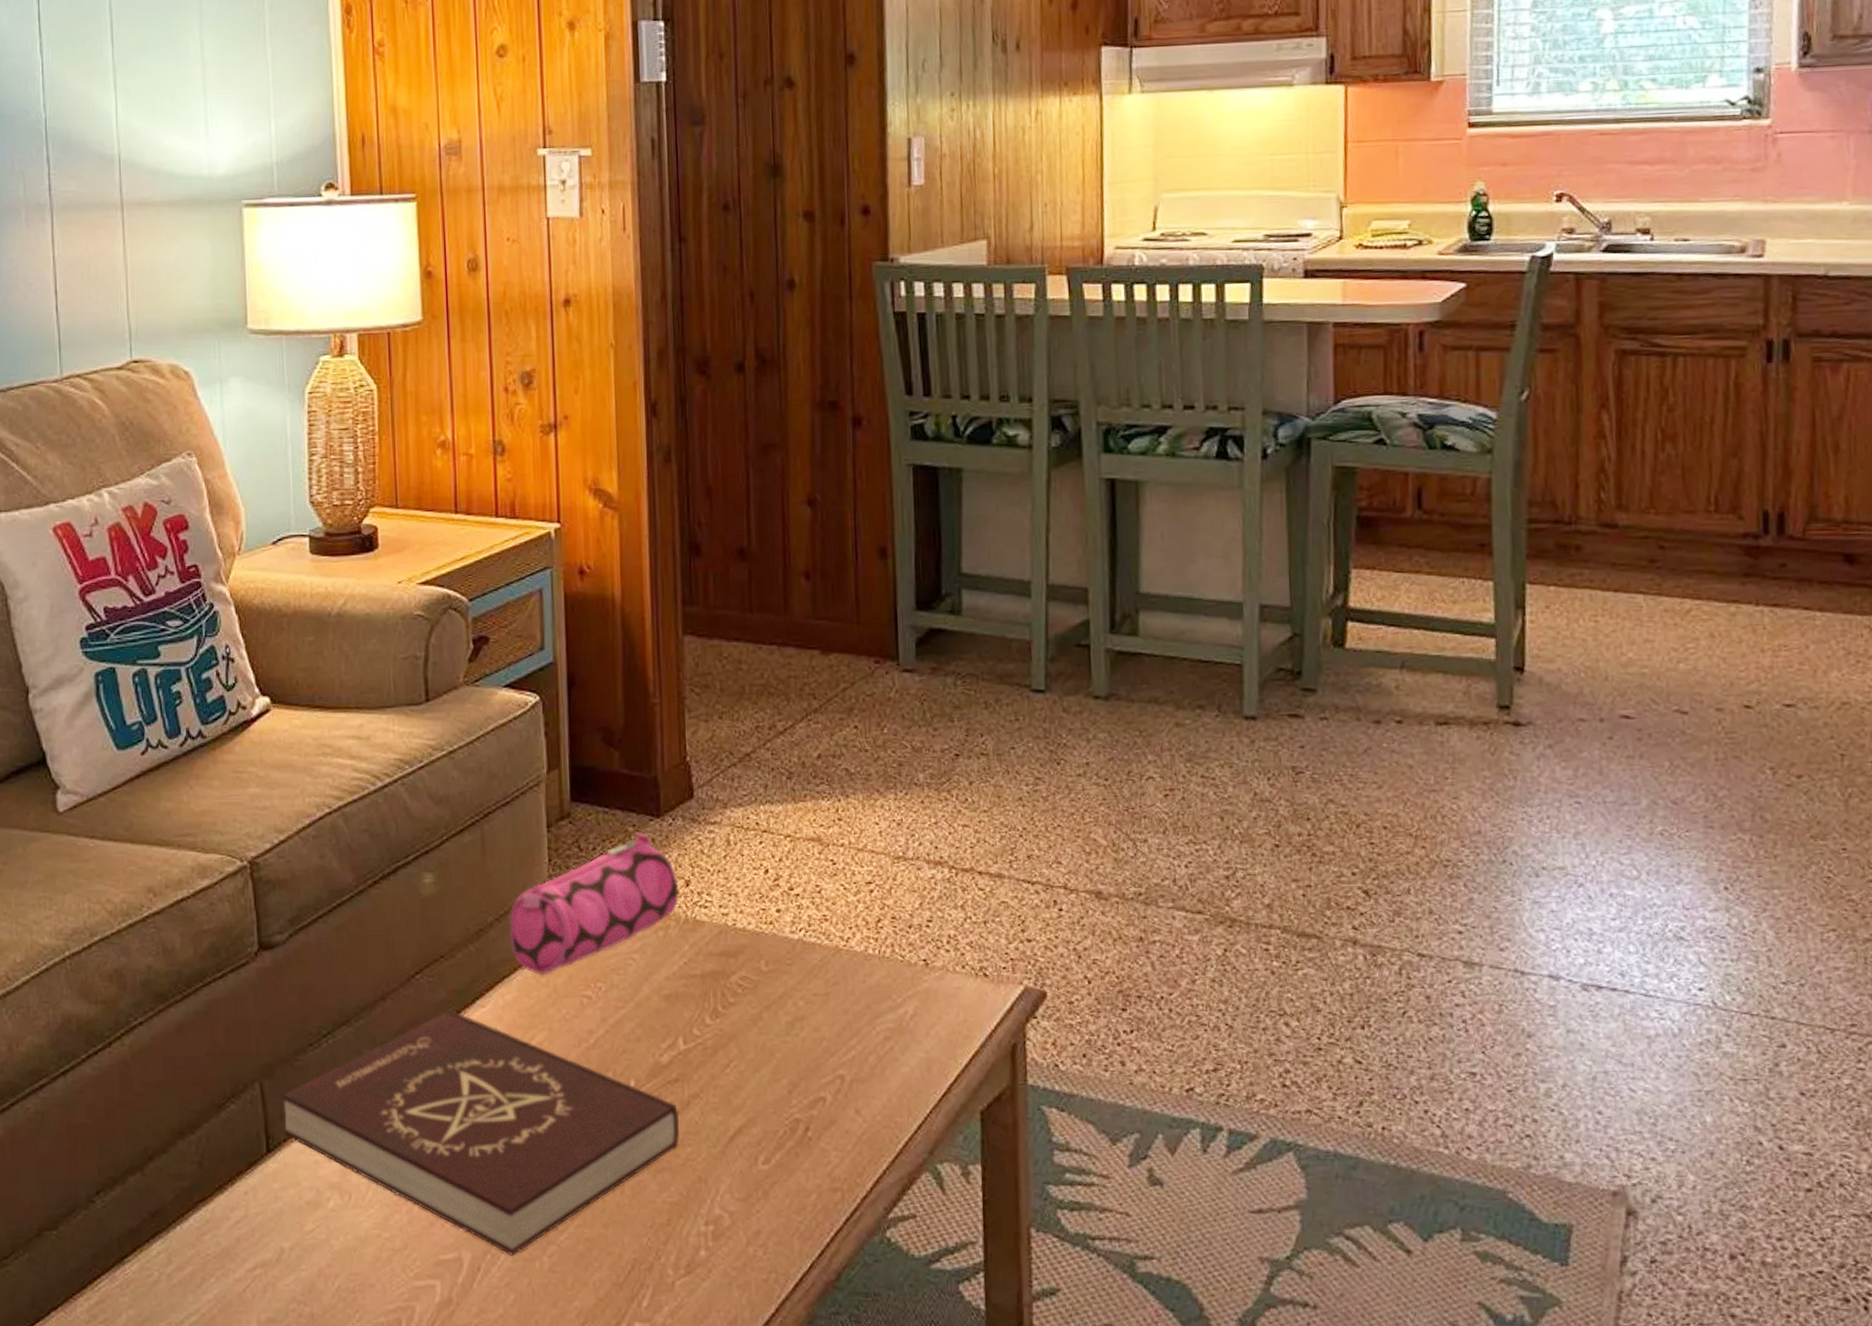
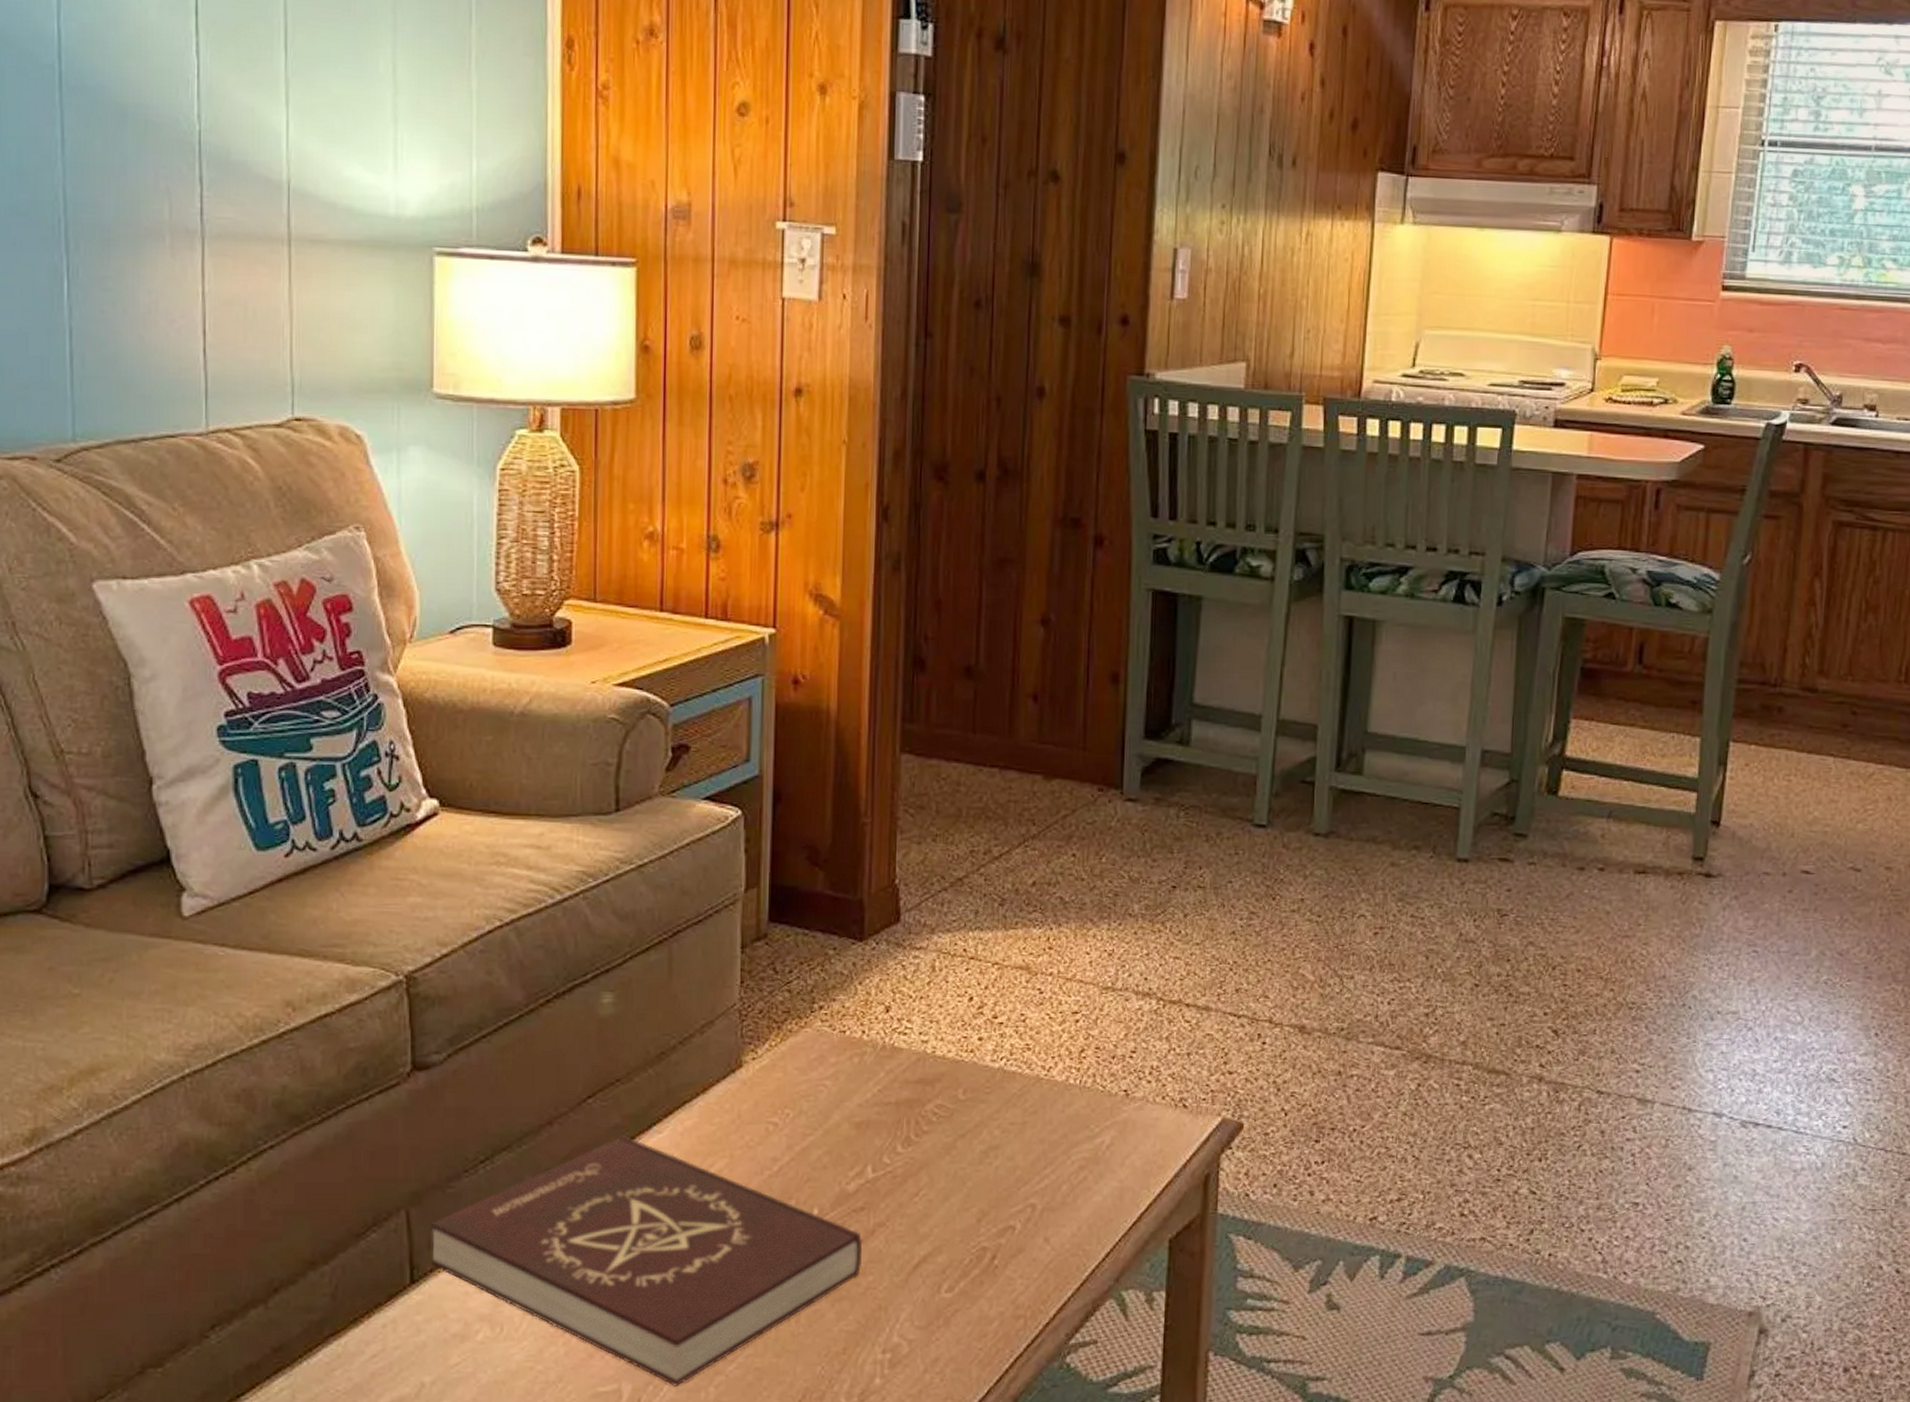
pencil case: present [509,832,679,974] -> none [693,956,878,1100]

